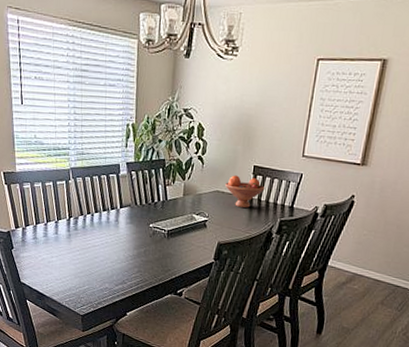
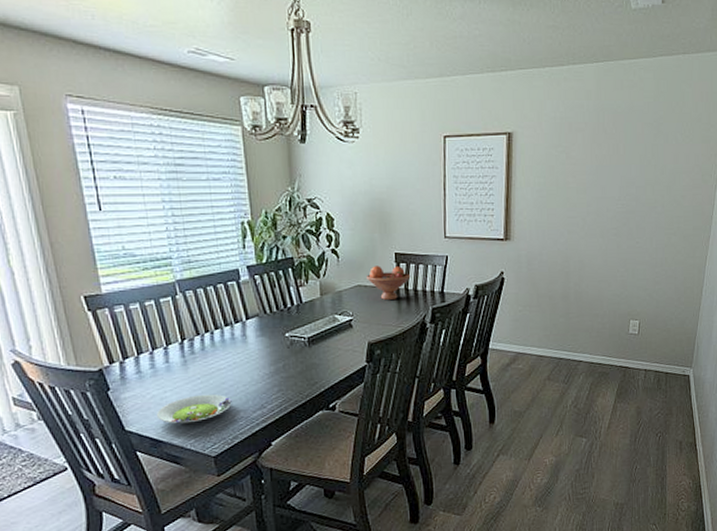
salad plate: none [44,263,101,285] -> present [157,394,232,424]

